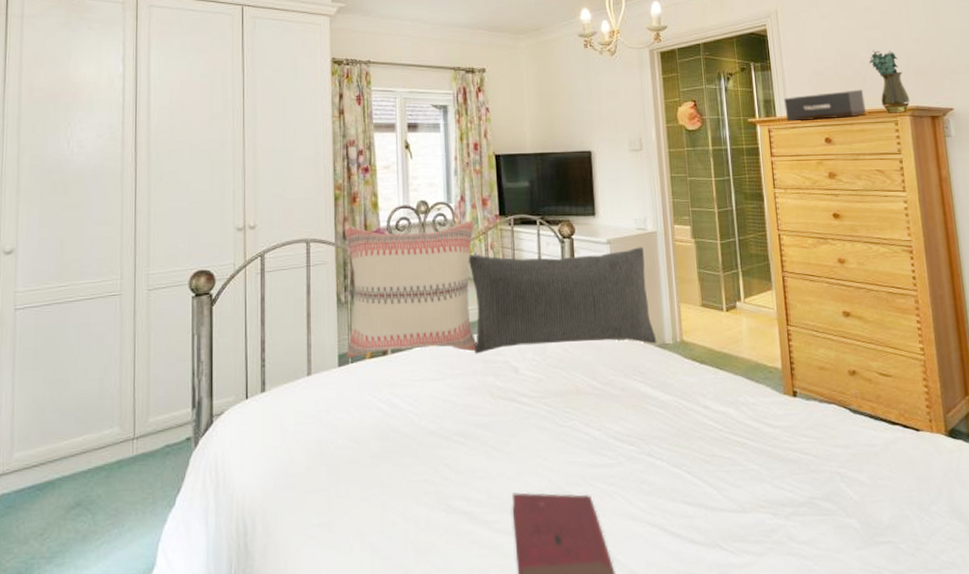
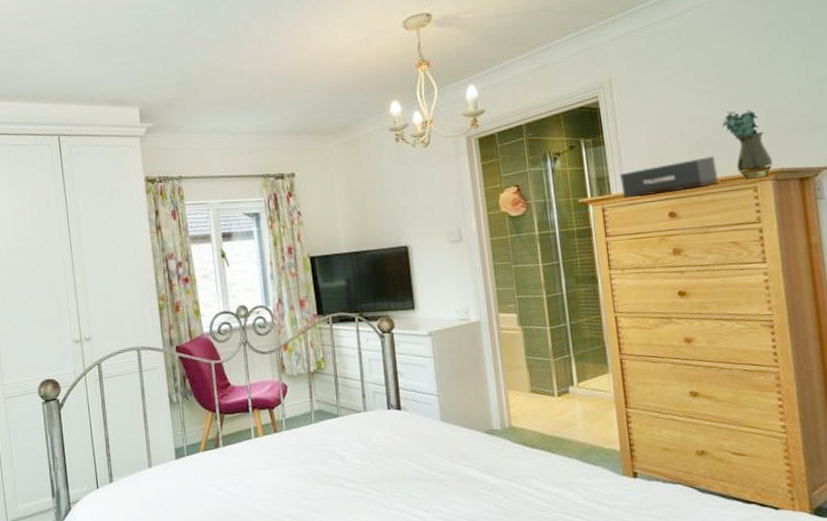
pillow: present [344,220,477,359] -> none [170,321,303,453]
pillow: present [469,247,657,354] -> none [290,337,484,445]

